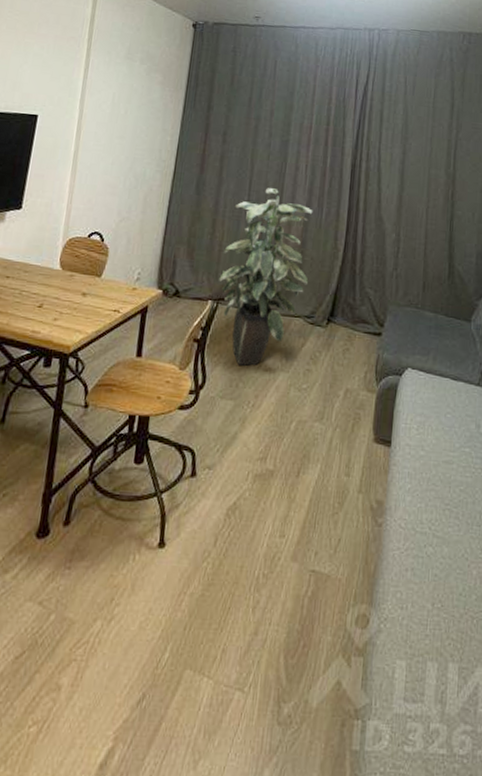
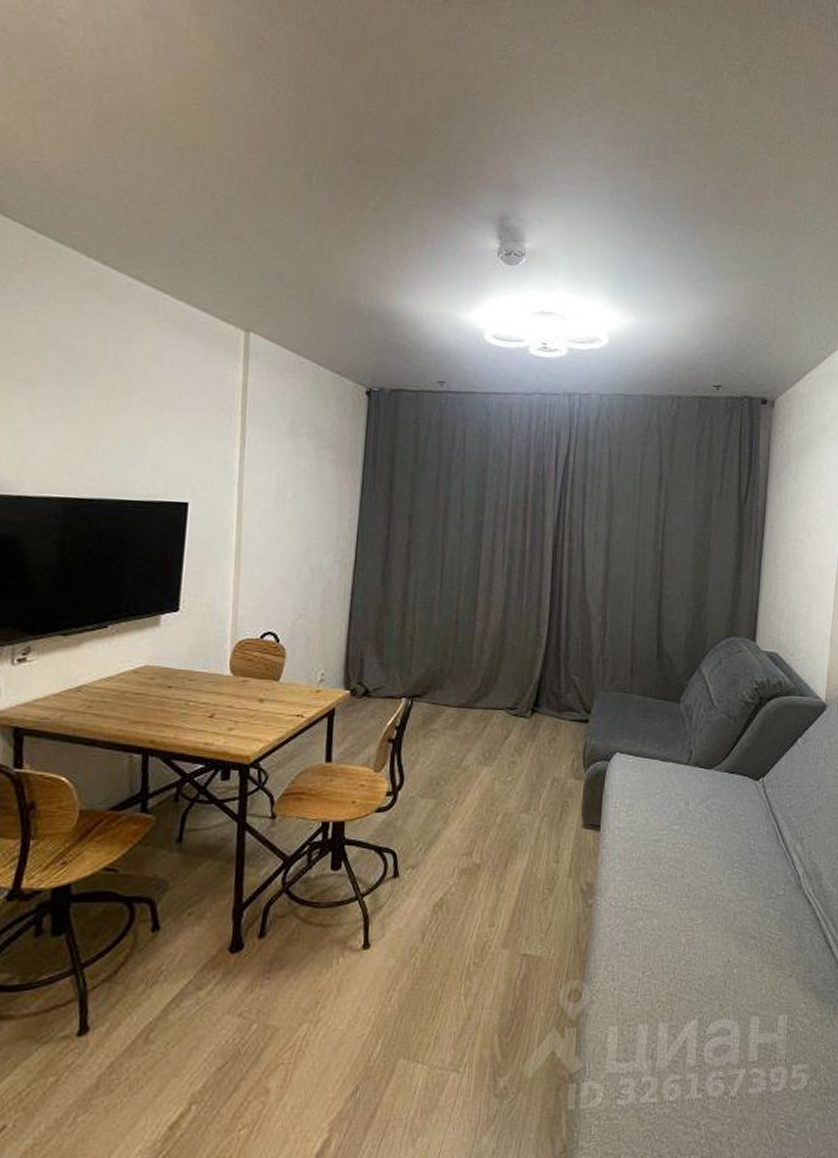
indoor plant: present [219,188,313,367] -> none [412,575,513,764]

